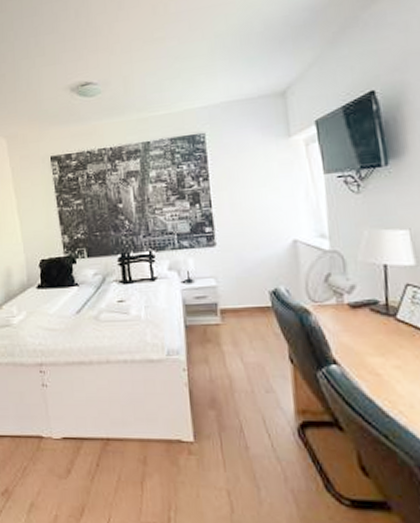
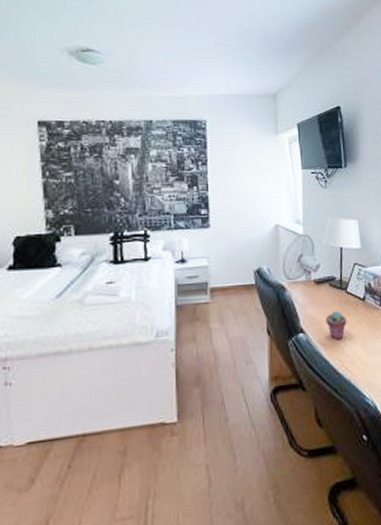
potted succulent: none [367,342,399,377] -> present [326,311,347,340]

